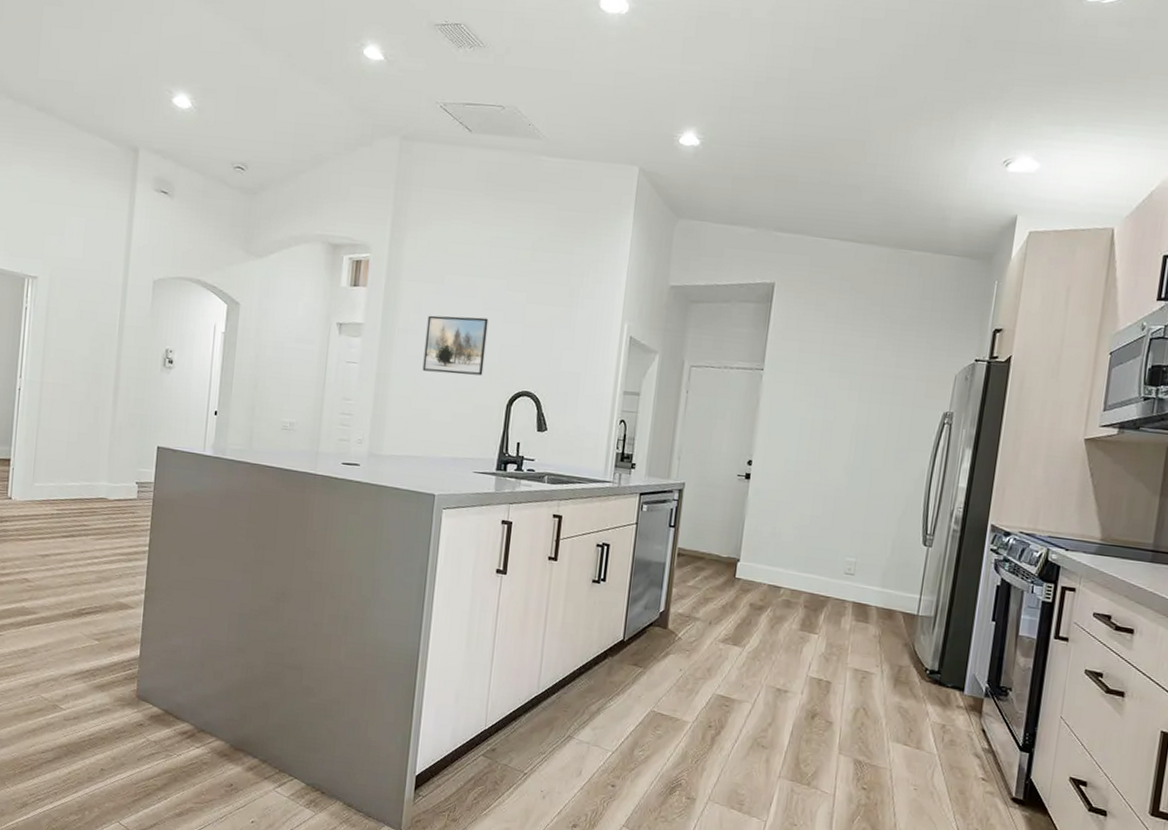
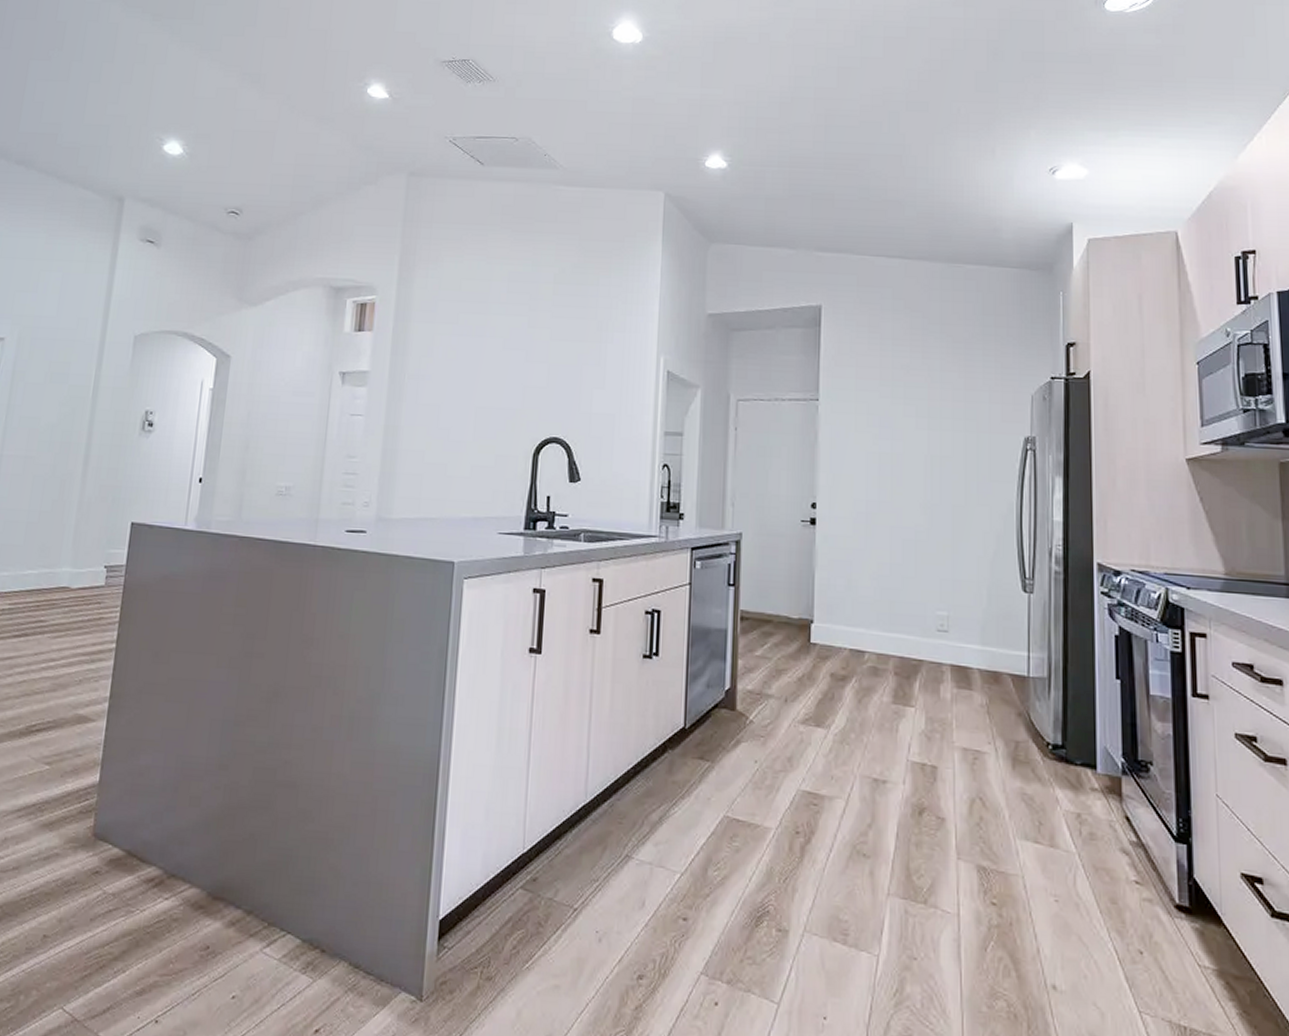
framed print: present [422,315,489,376] -> none [436,358,509,423]

